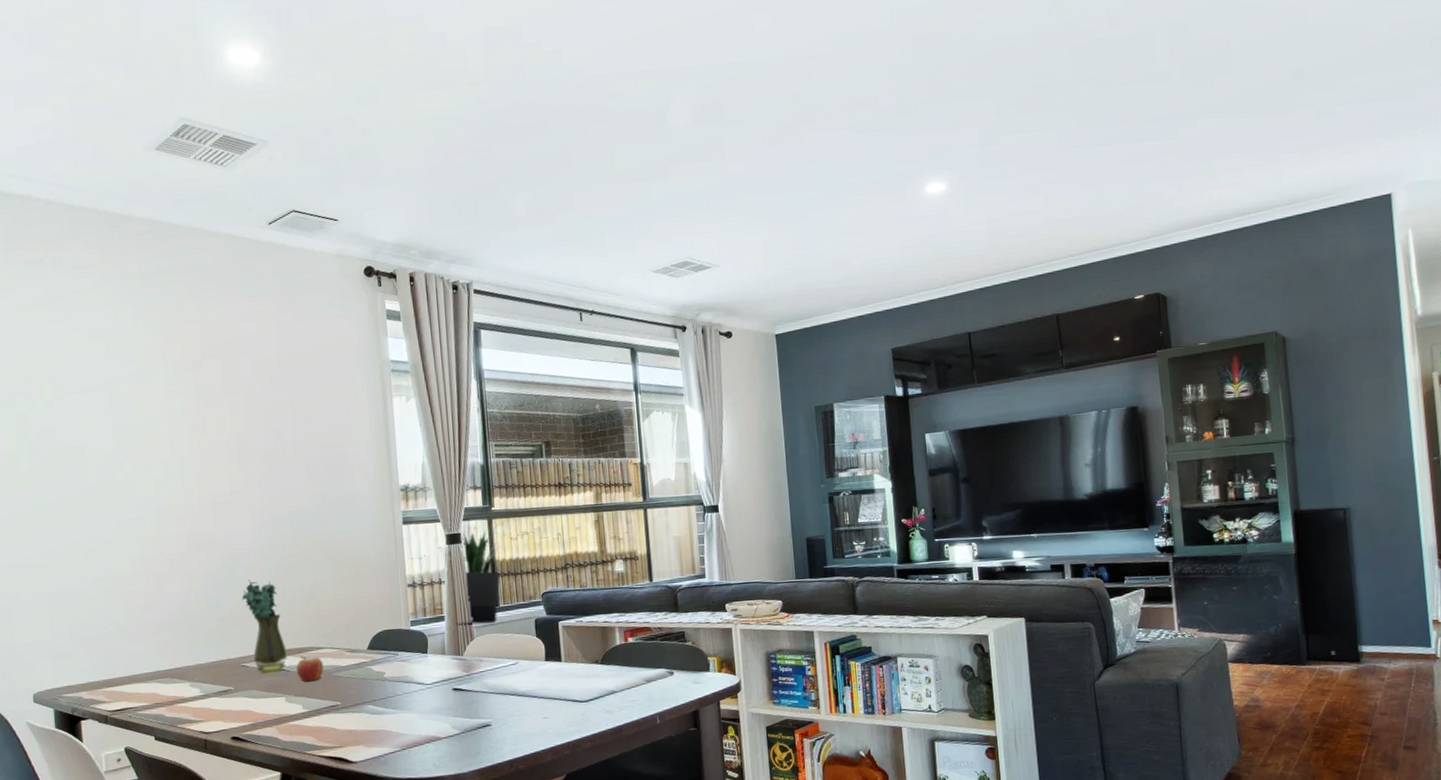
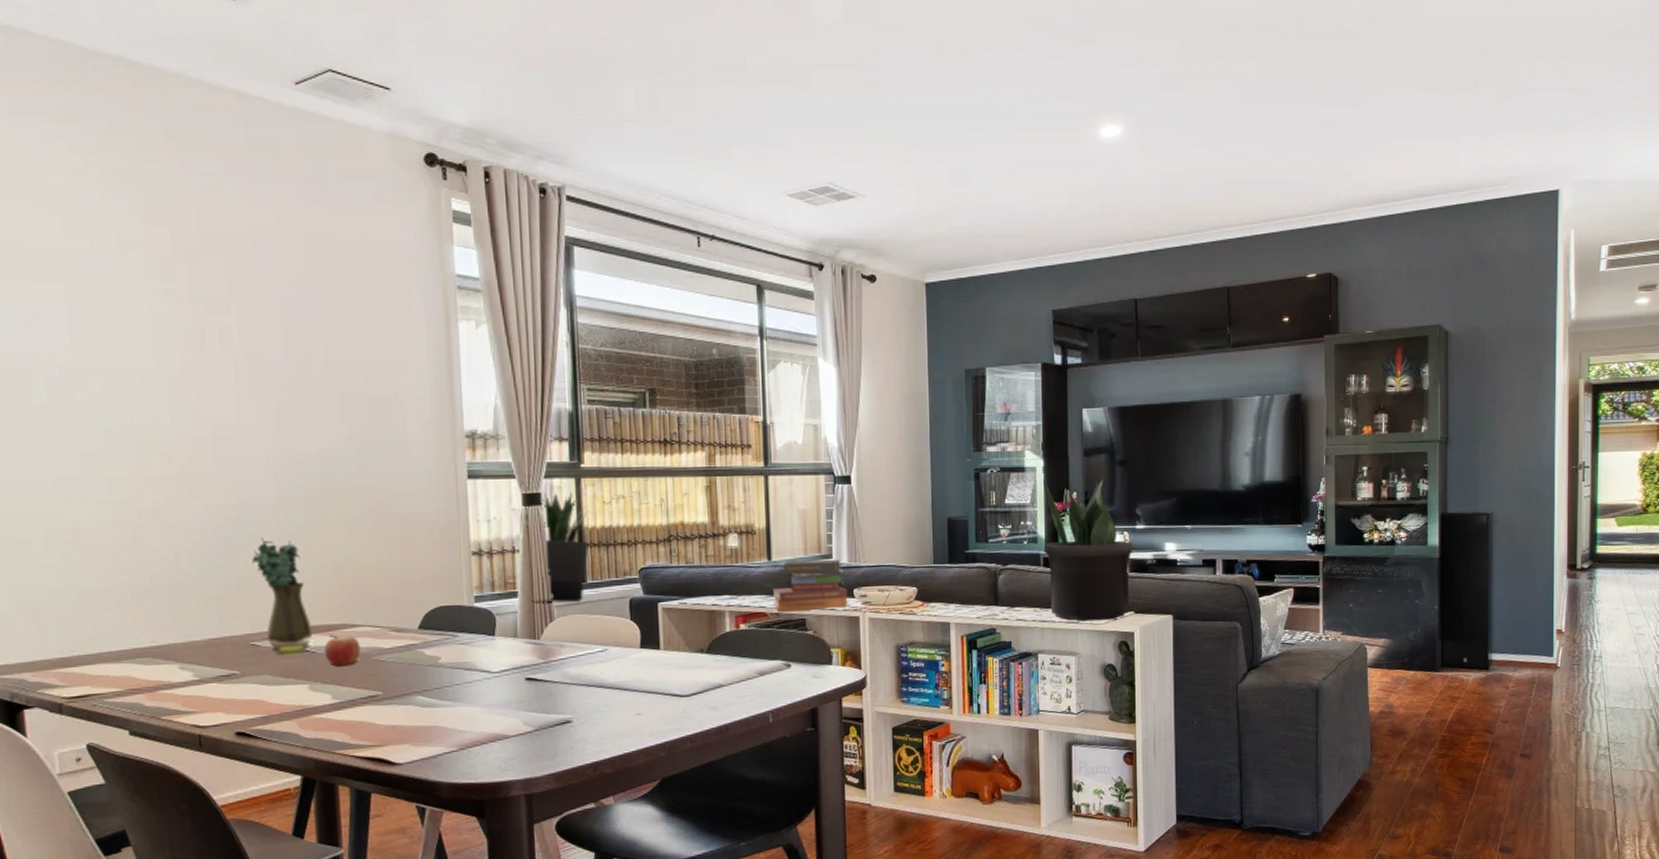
books: none [654,578,721,626] -> present [772,559,848,611]
planter: none [892,497,982,626] -> present [1043,479,1133,621]

